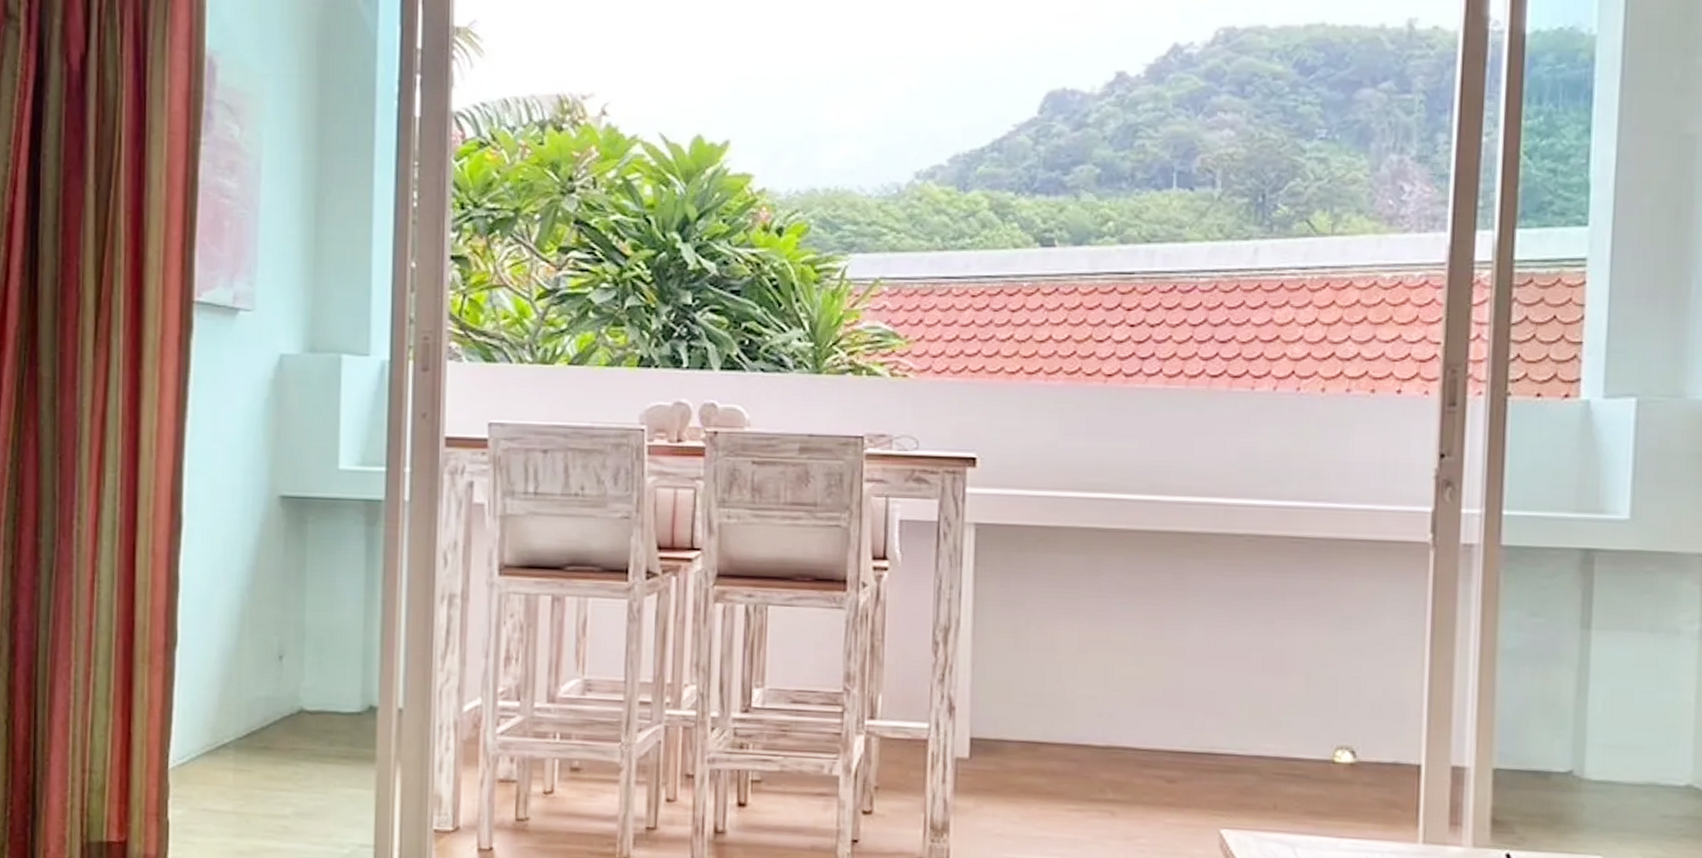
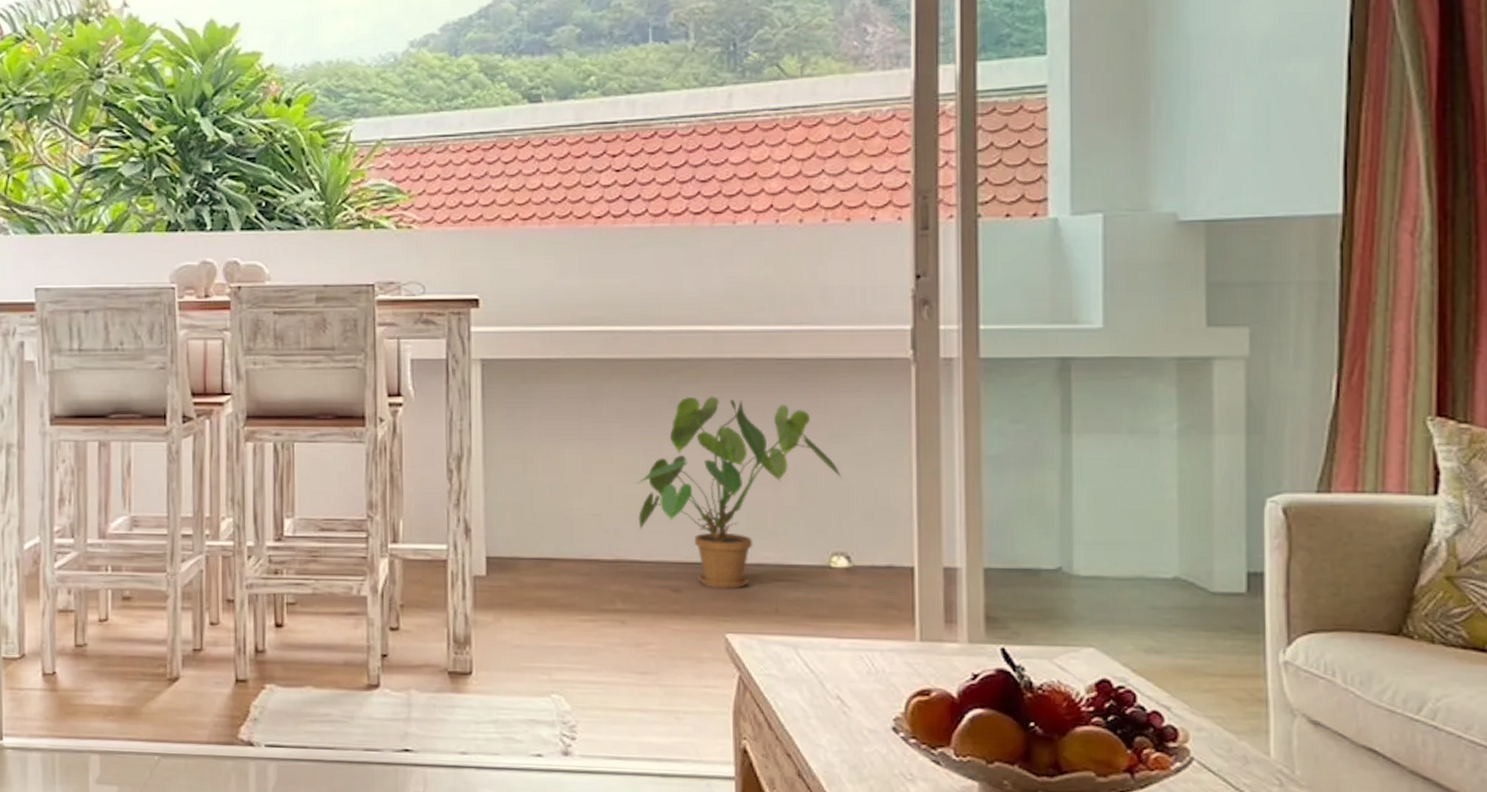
house plant: none [1133,573,1352,782] -> present [635,396,842,589]

